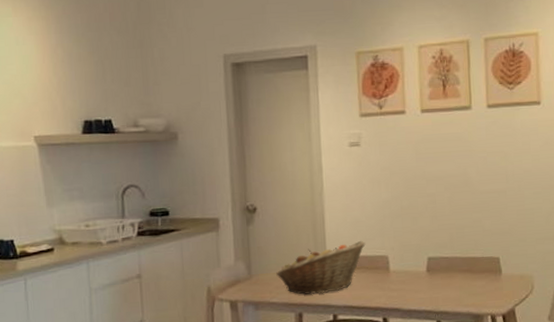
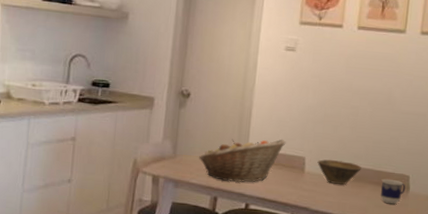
bowl: none [401,253,448,279] -> present [317,159,362,185]
cup: none [471,264,498,291] -> present [380,178,406,205]

